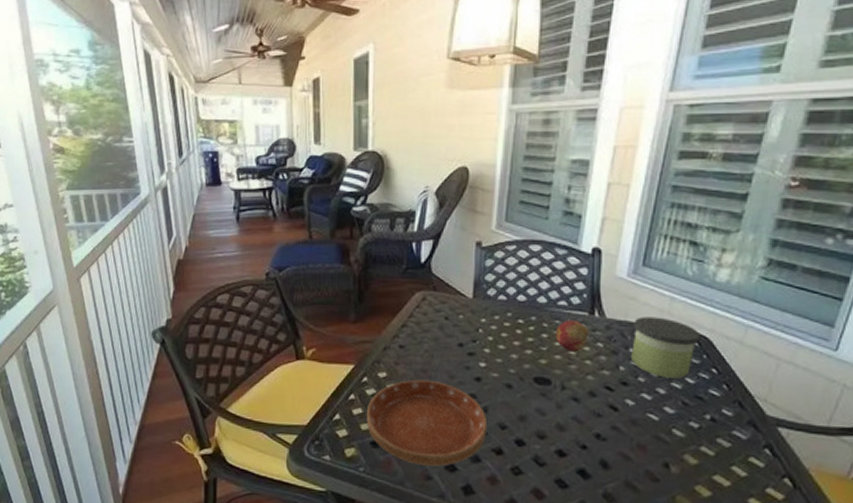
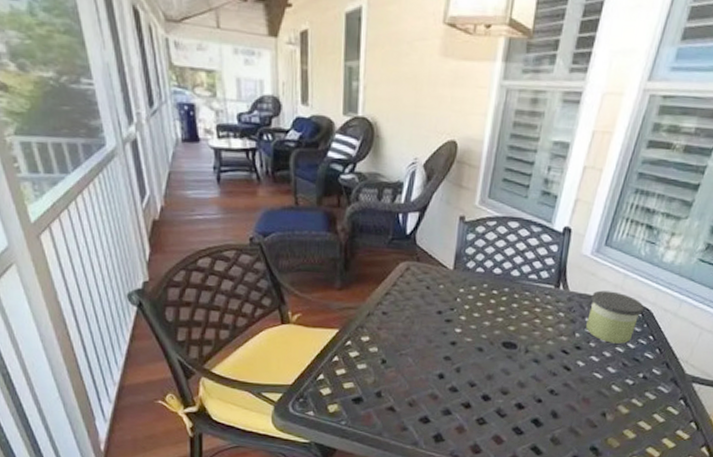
saucer: present [366,379,488,467] -> none [348,343,459,419]
fruit: present [555,320,588,352] -> none [523,292,553,321]

